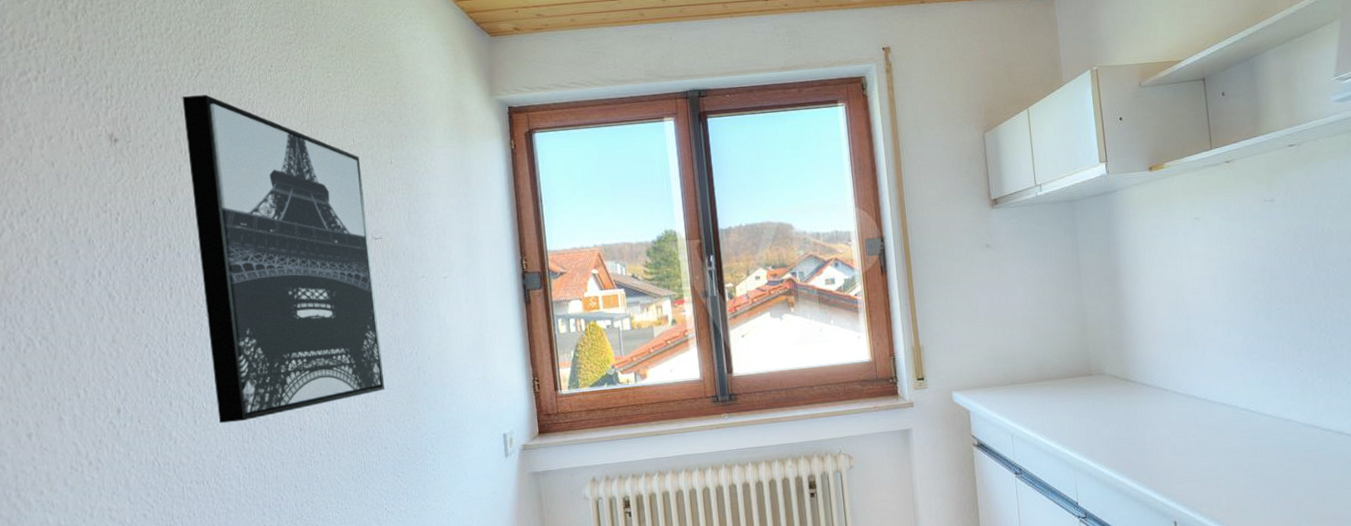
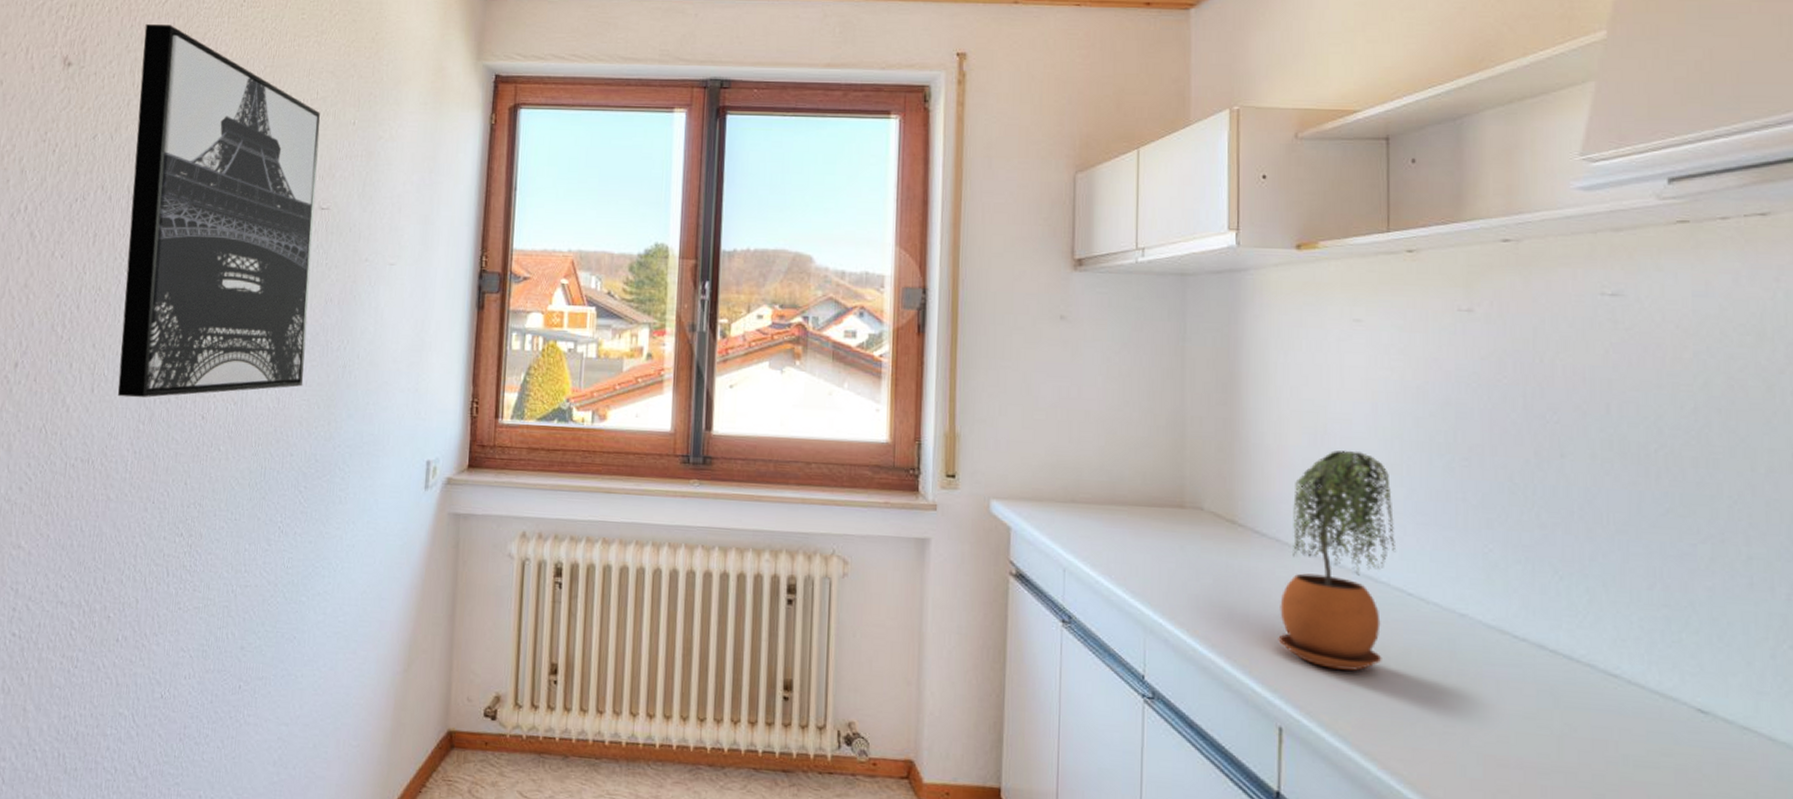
potted plant: none [1165,315,1239,474] -> present [1278,450,1395,671]

